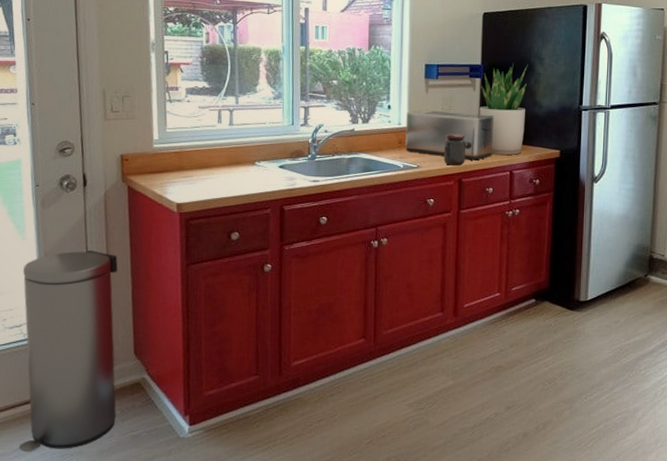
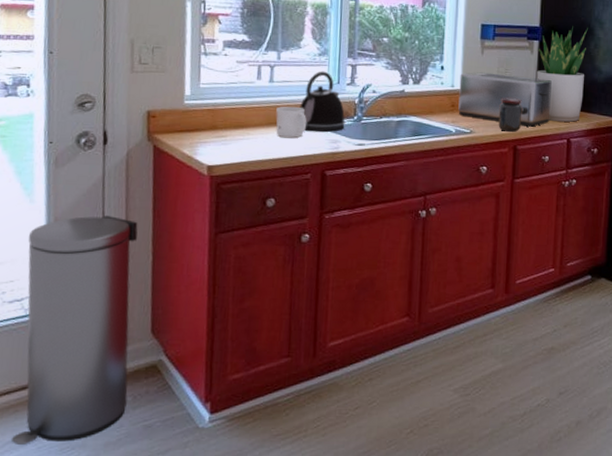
mug: none [236,147,265,177] -> present [275,106,307,139]
kettle: none [258,113,300,170] -> present [300,71,345,132]

